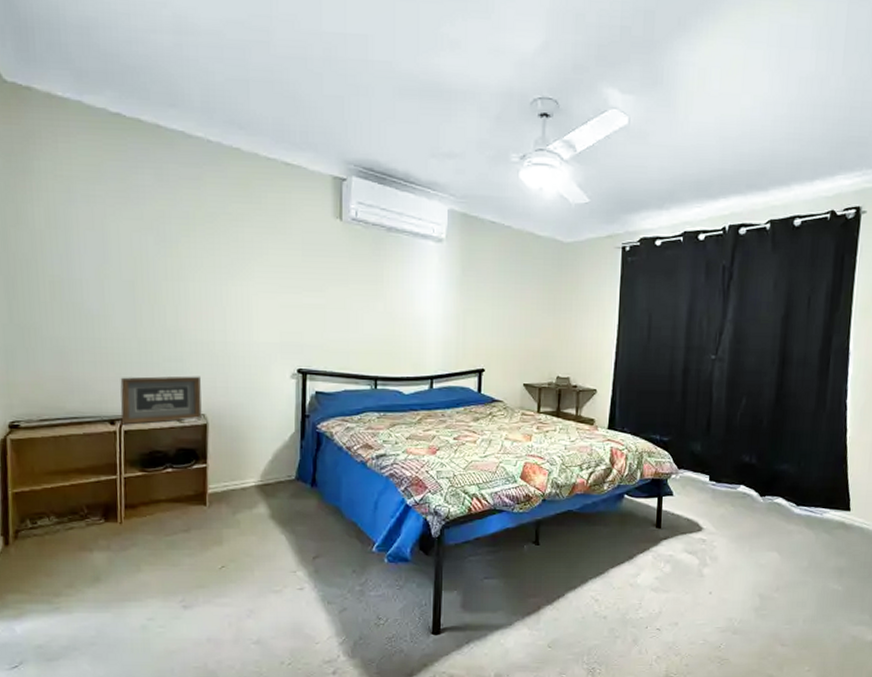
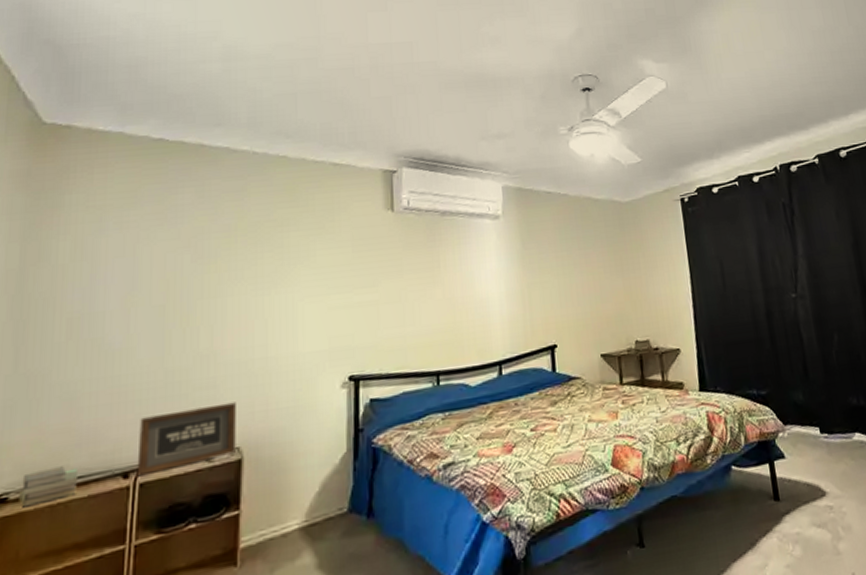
books: none [28,407,75,435] -> present [19,466,79,508]

